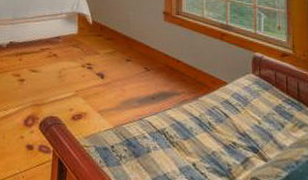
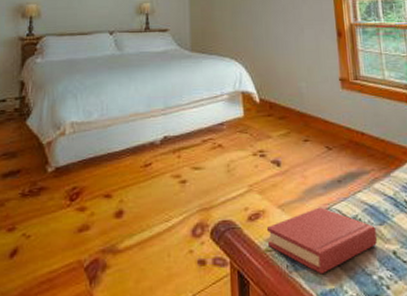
hardback book: none [86,117,180,173] -> present [266,207,377,275]

